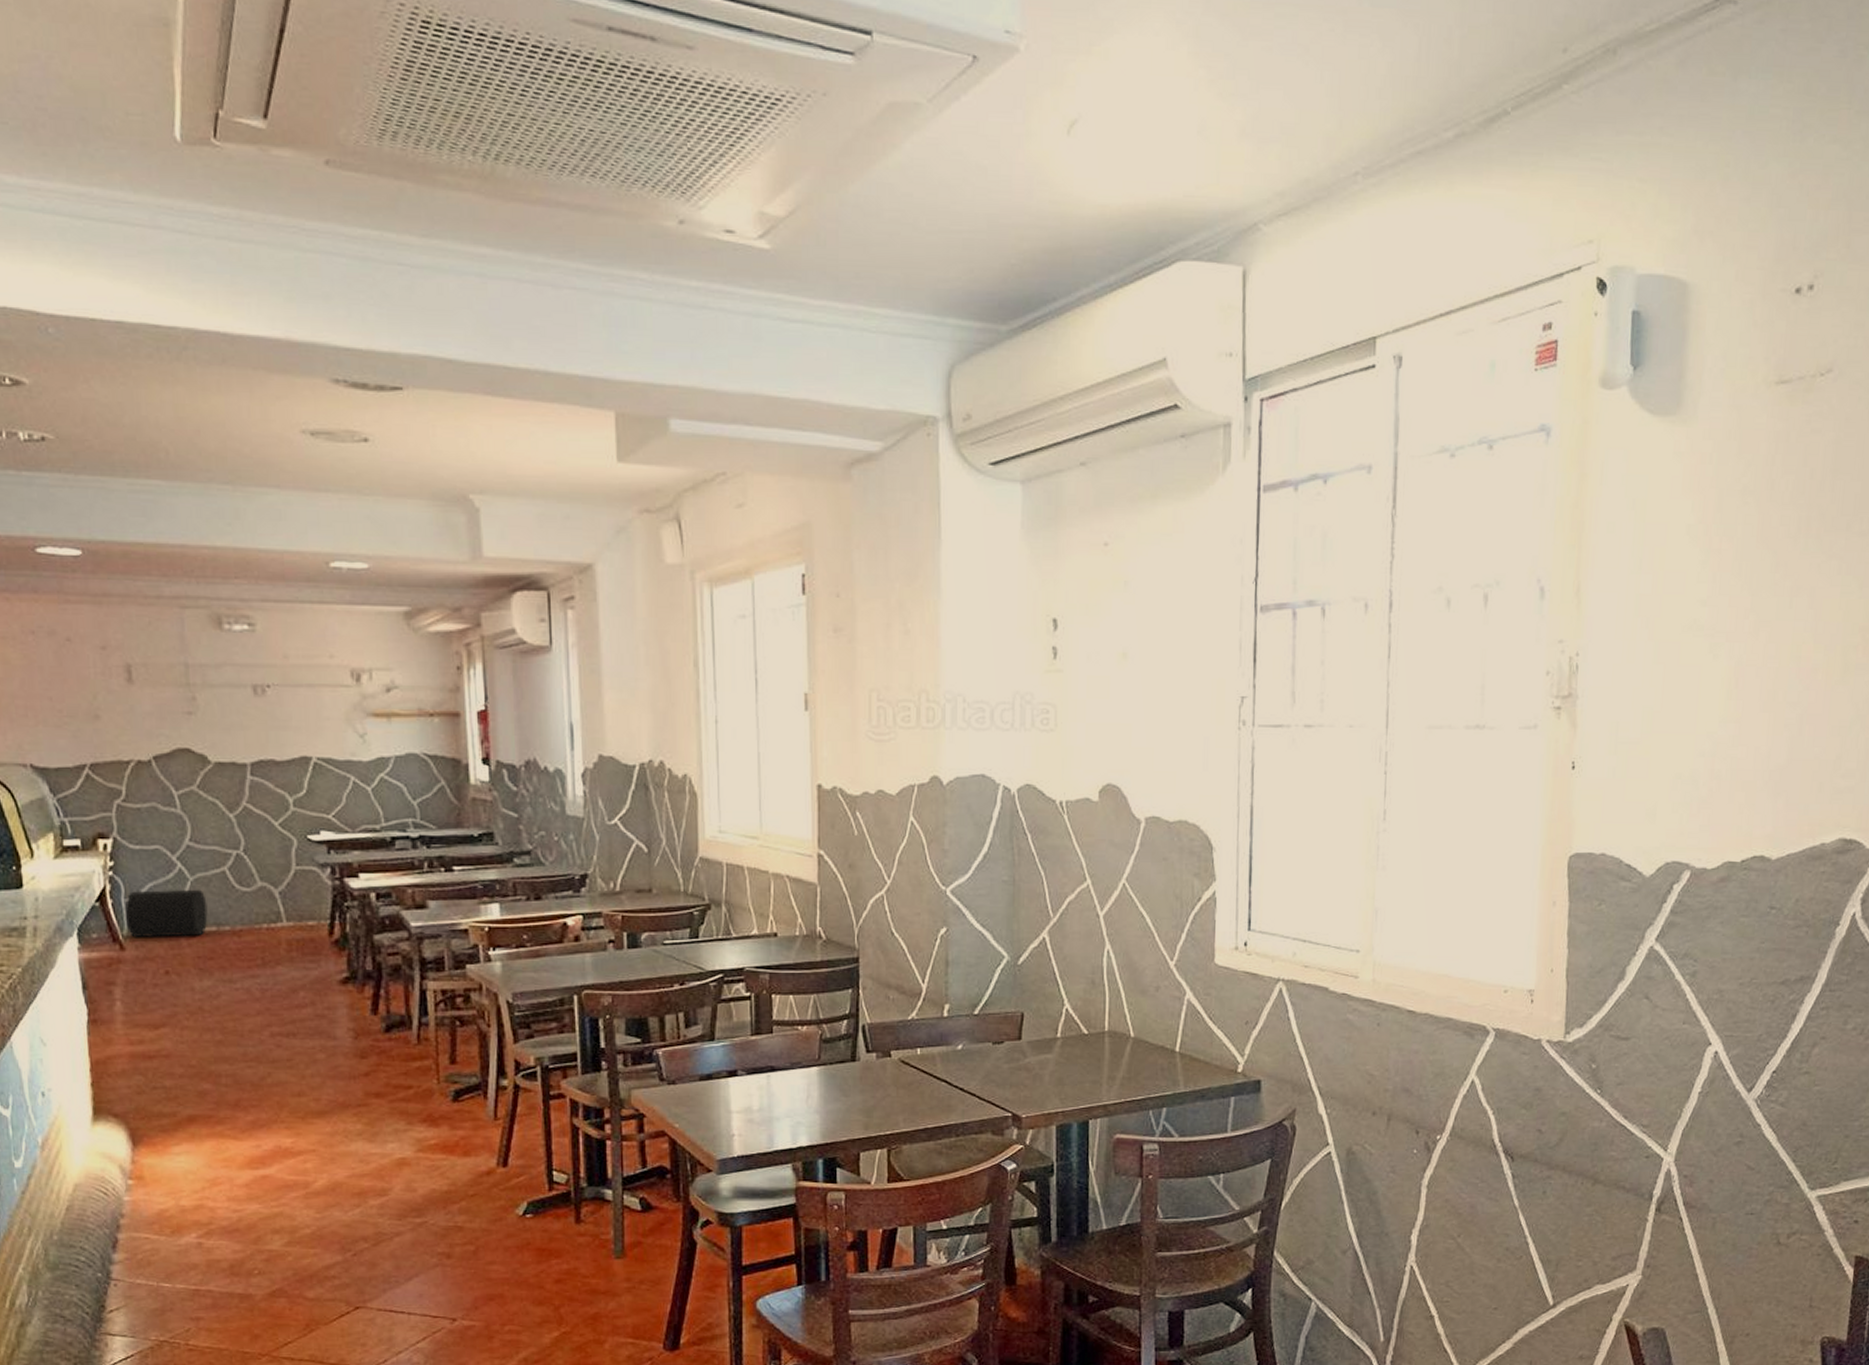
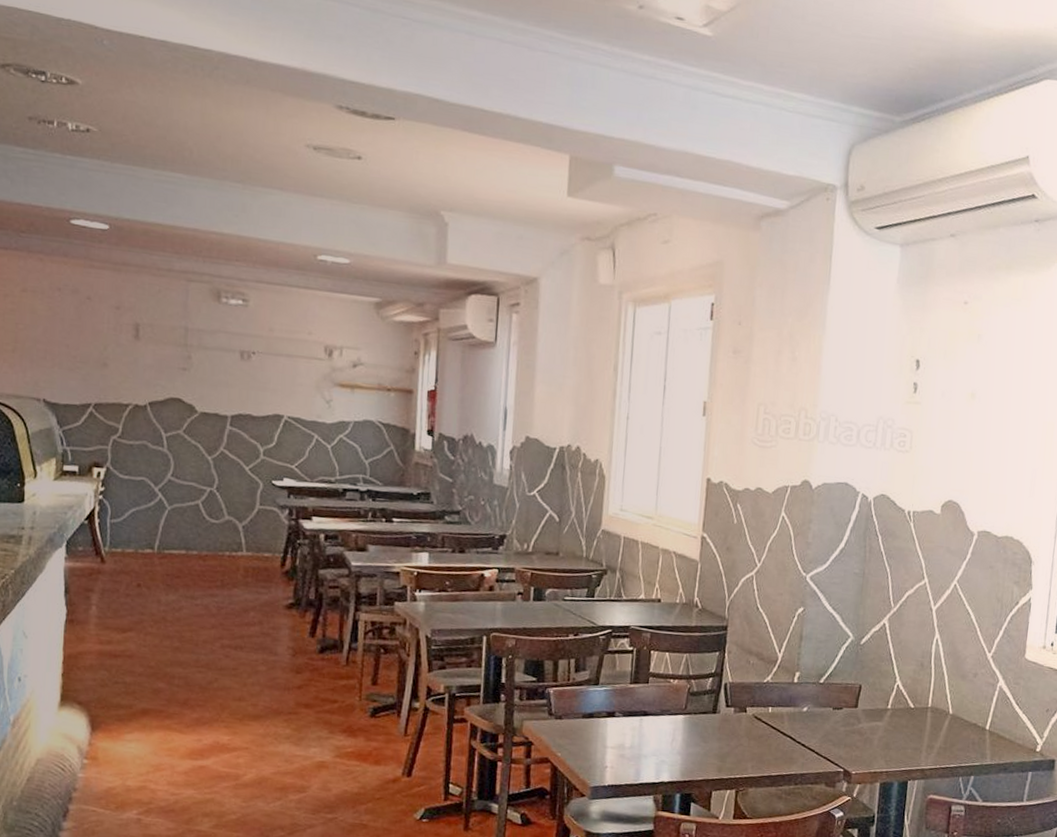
cylinder: present [124,889,208,938] -> none [108,514,180,557]

